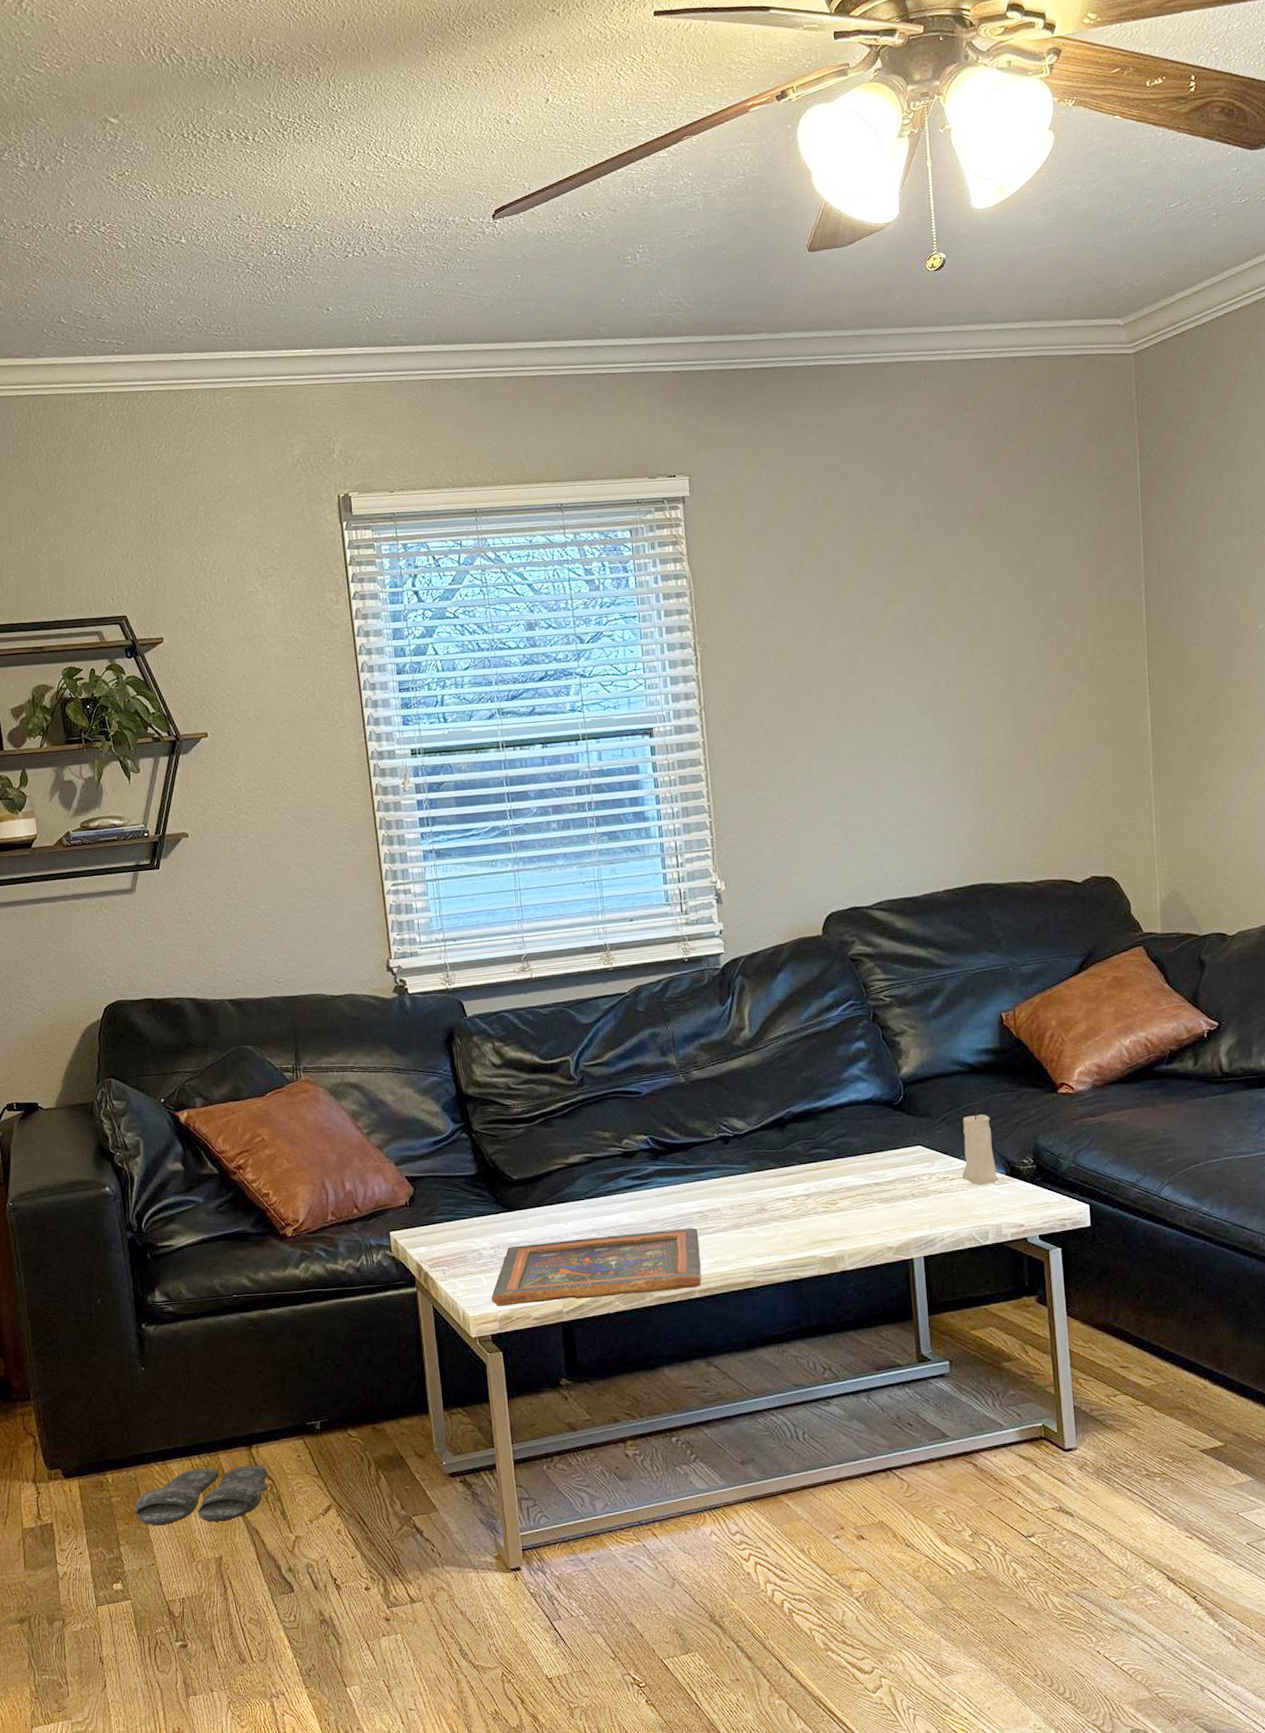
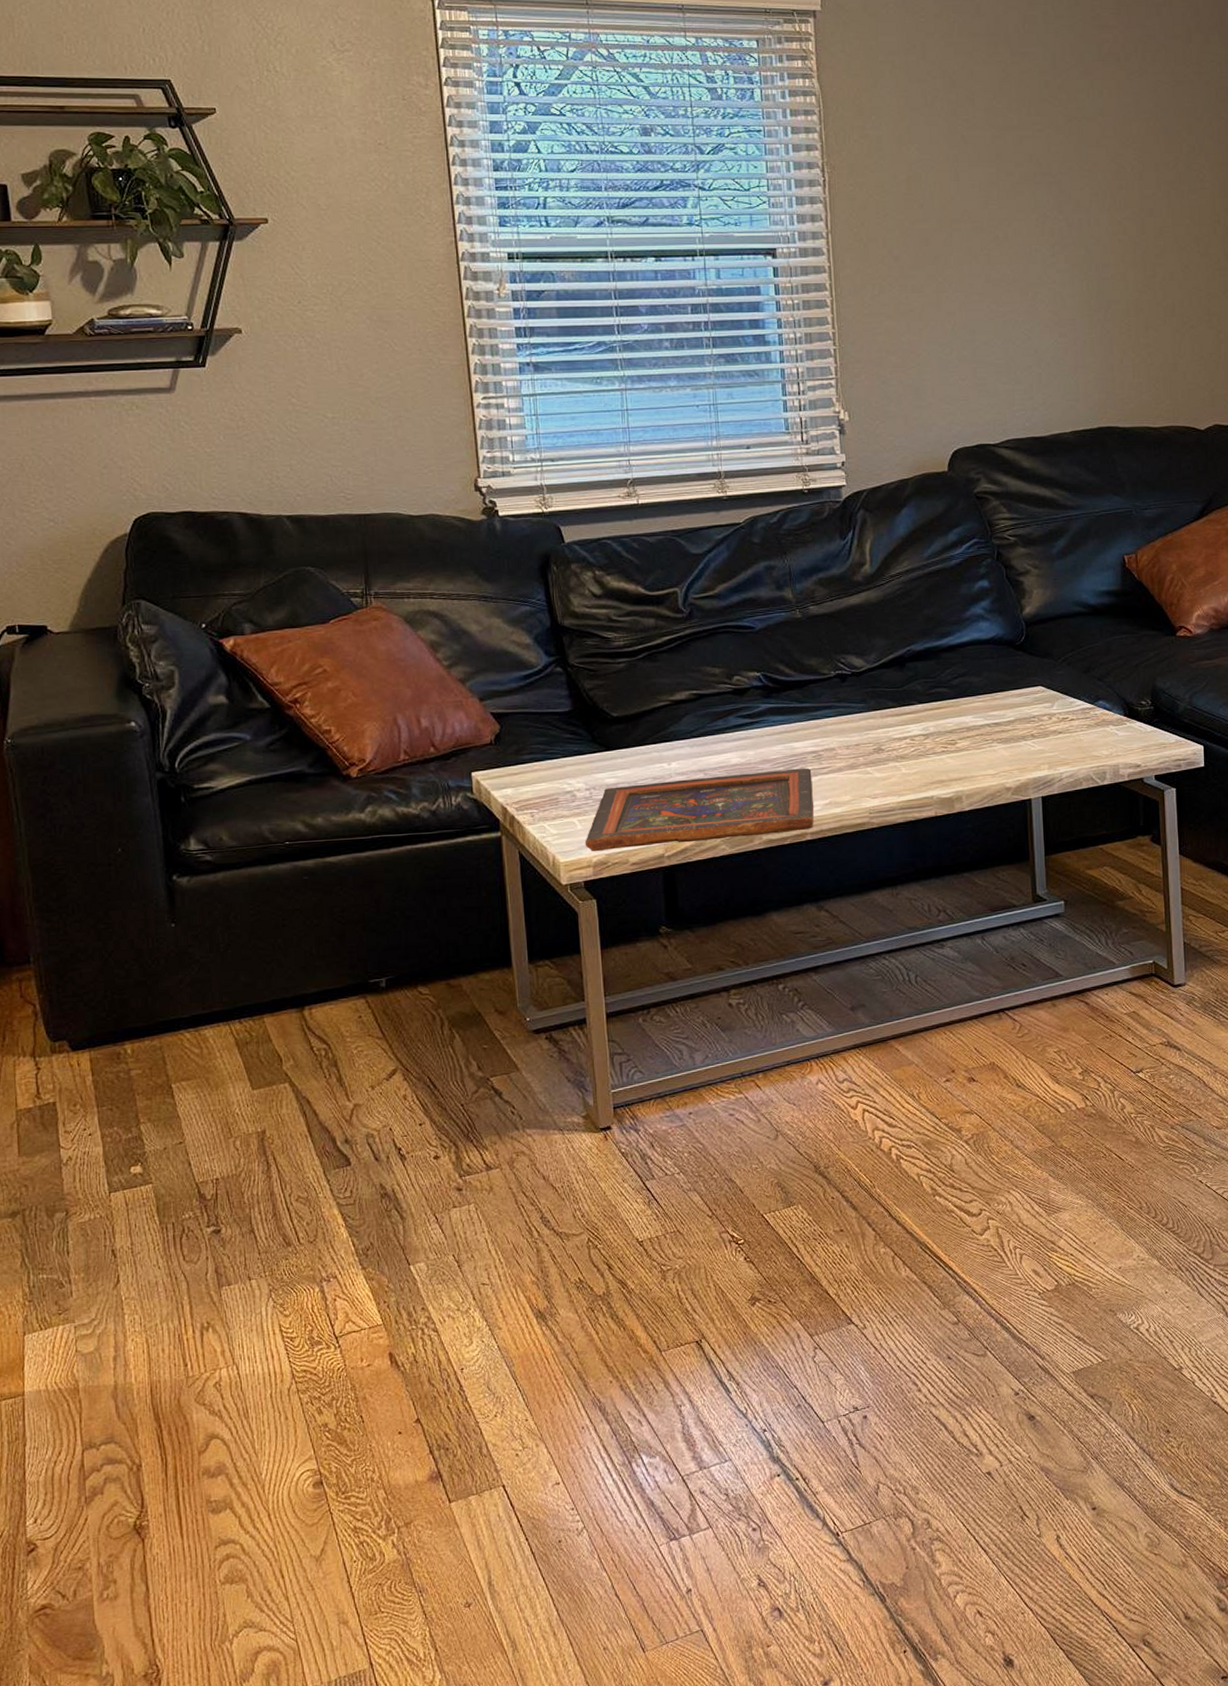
slippers: present [135,1465,269,1526] -> none [160,1028,324,1100]
candle: present [961,1109,999,1185] -> none [1081,650,1117,726]

